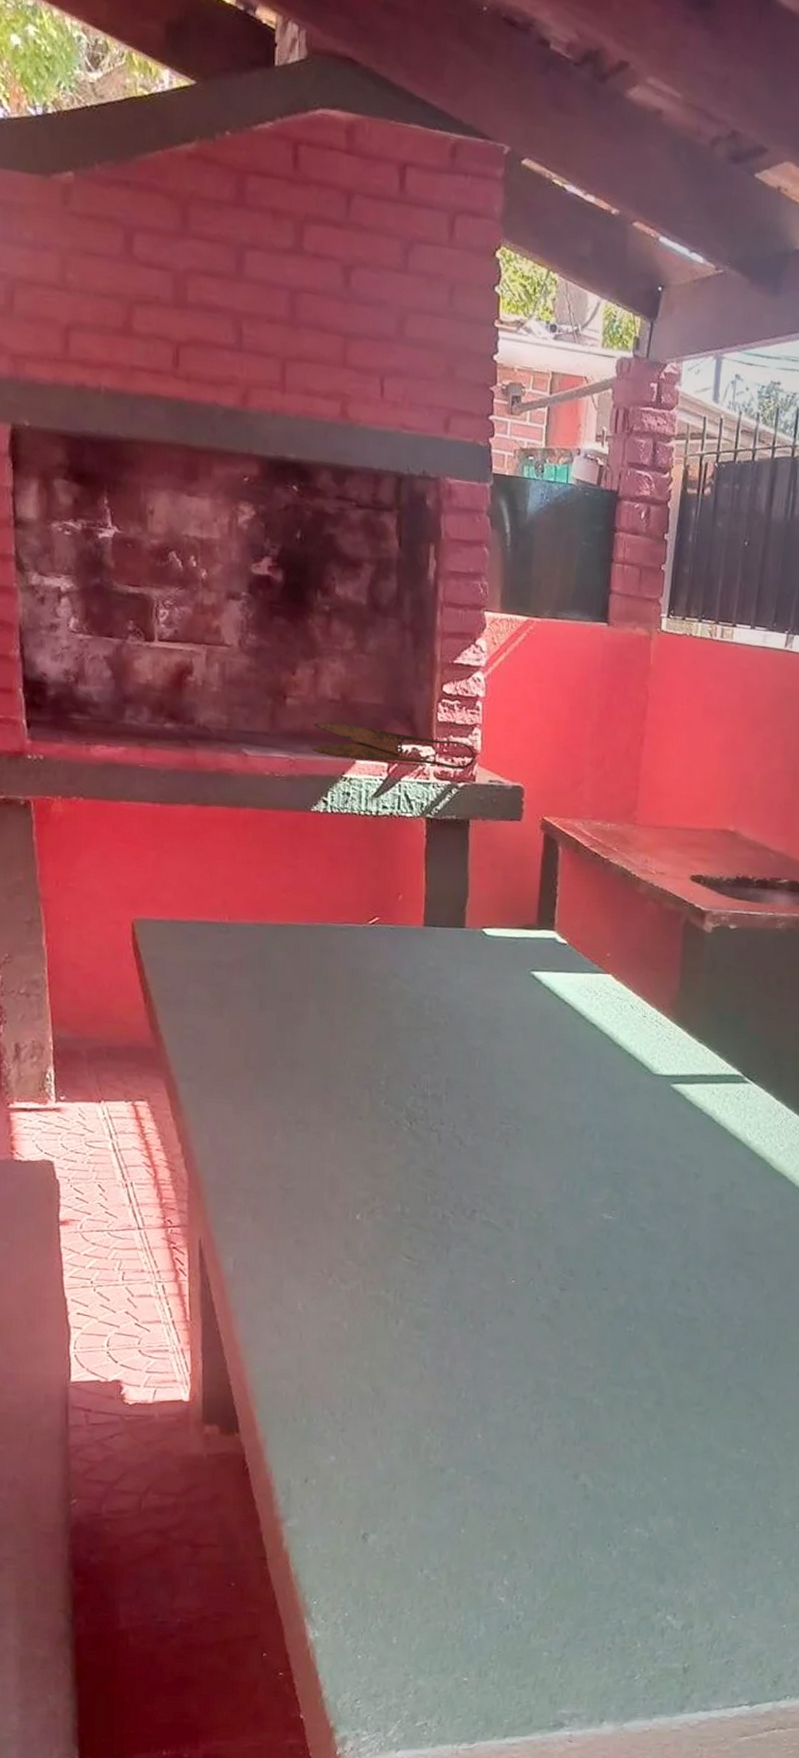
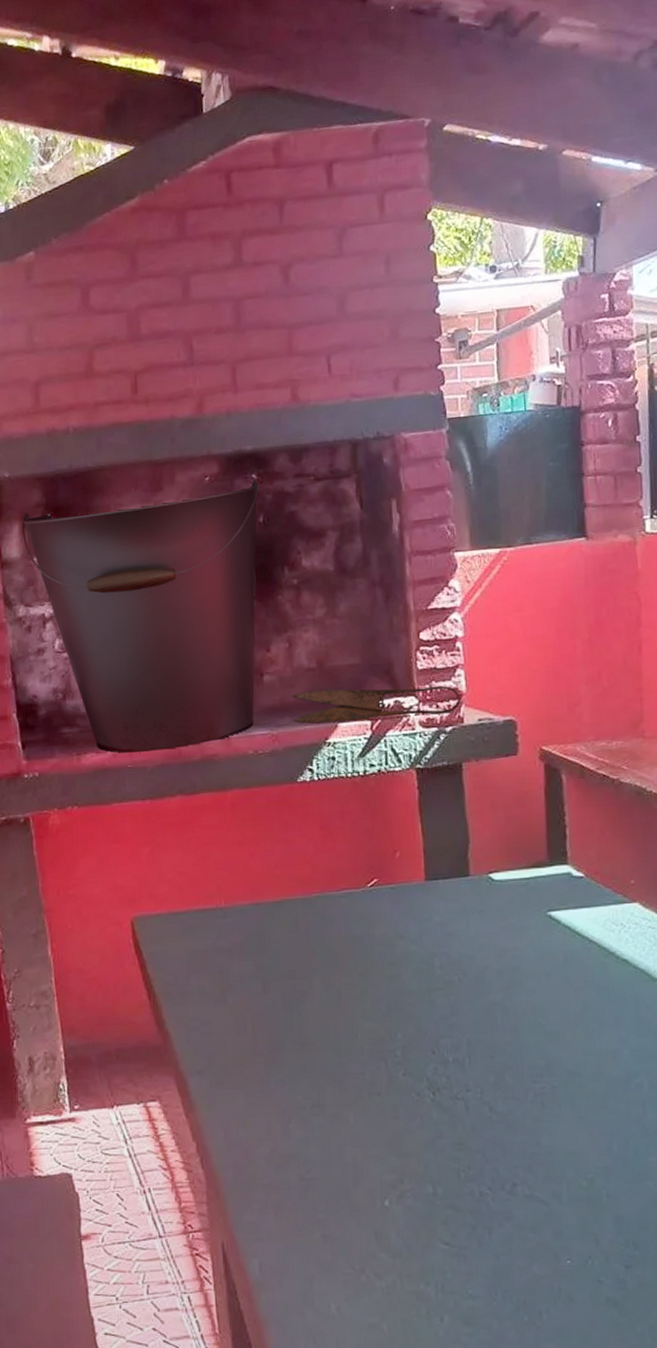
bucket: none [40,471,299,756] -> present [21,479,259,753]

